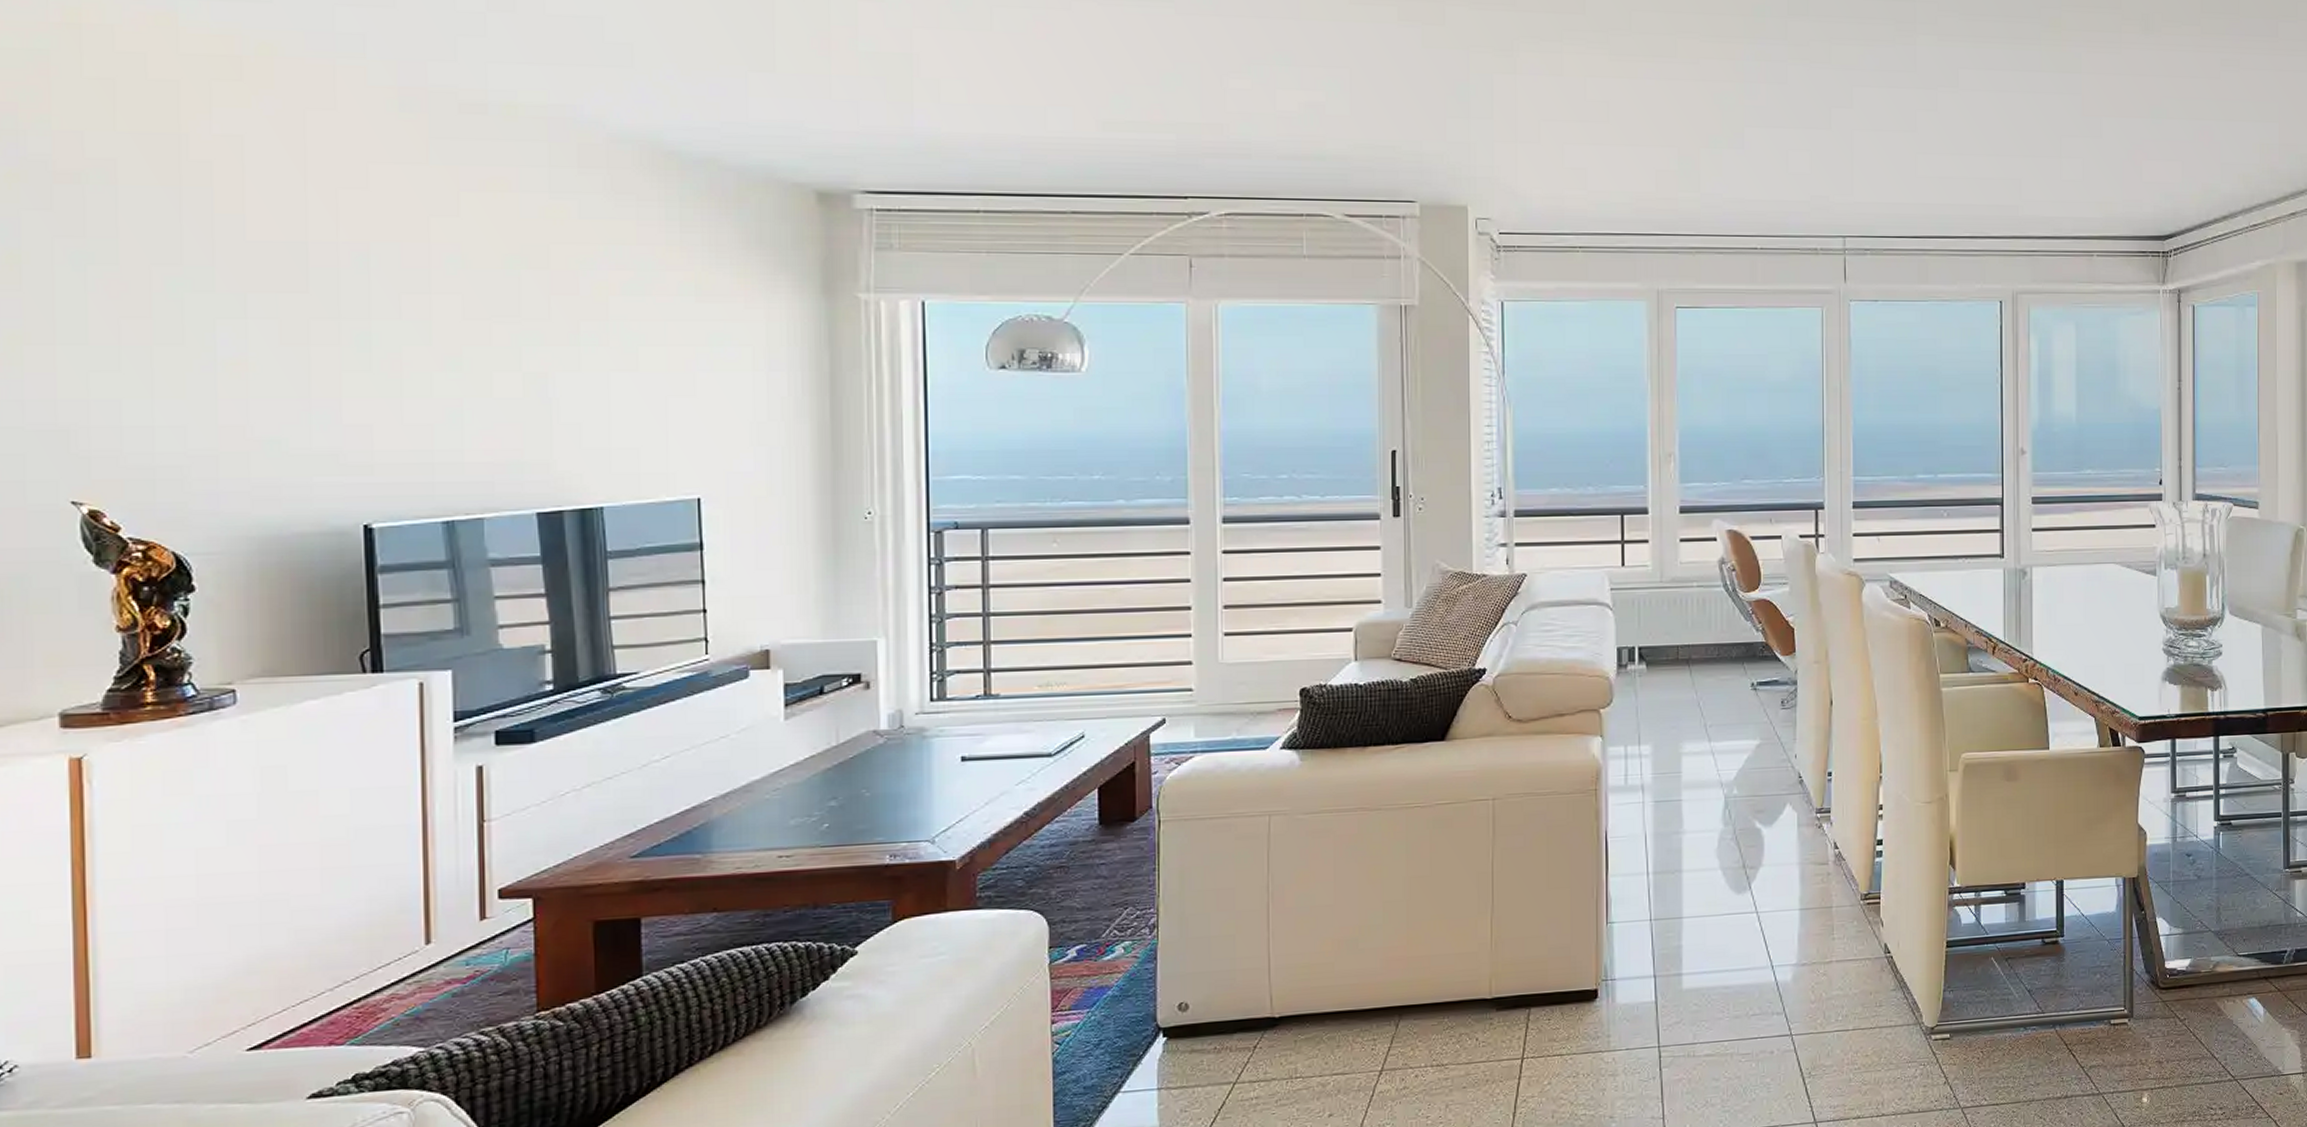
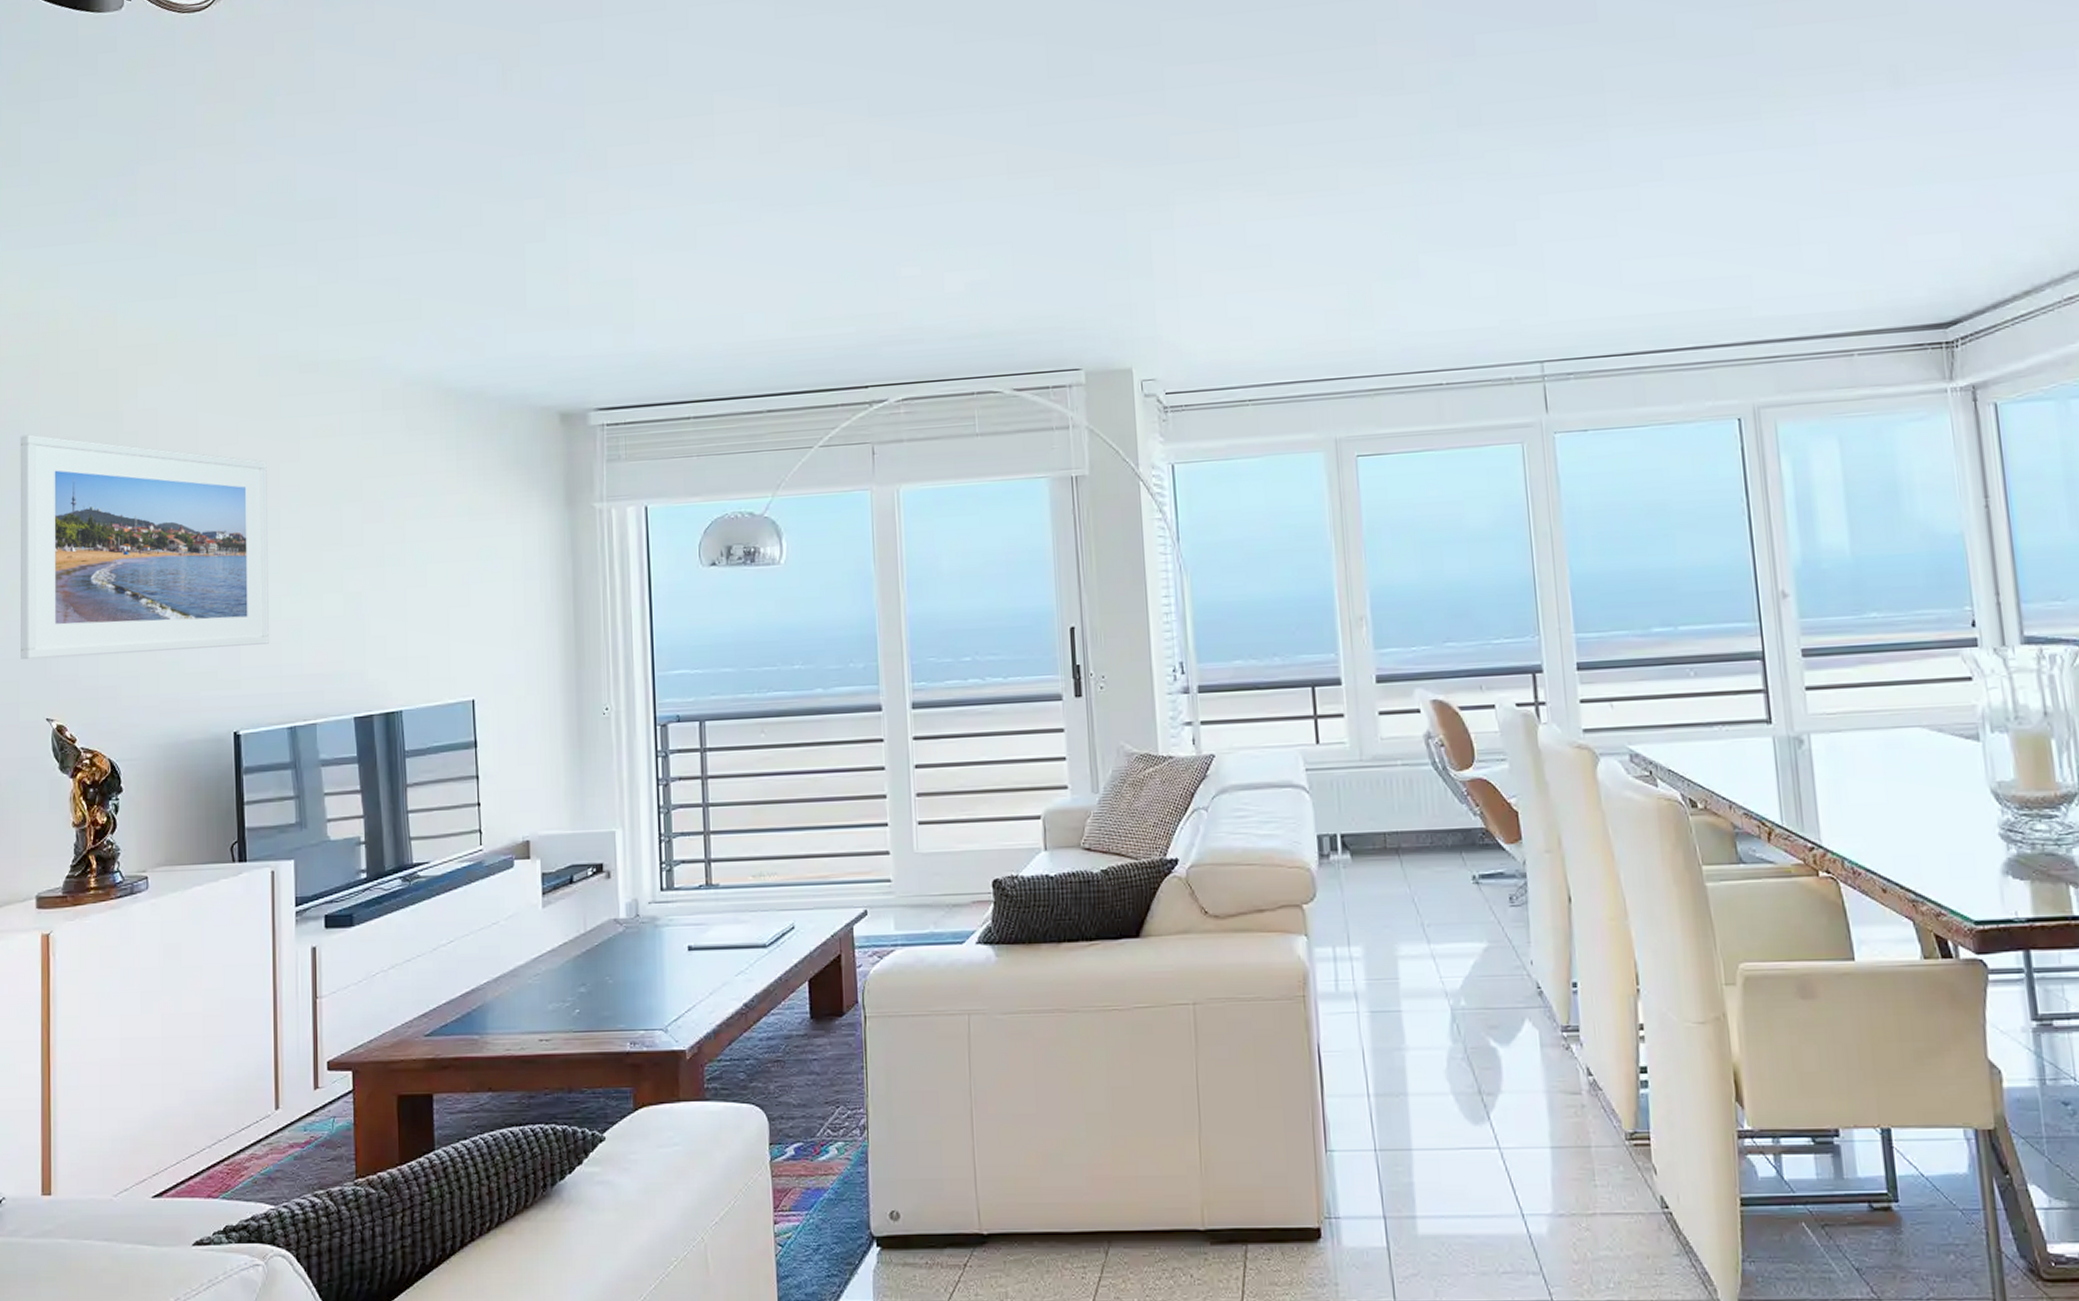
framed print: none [19,149,417,430] -> present [20,434,270,660]

